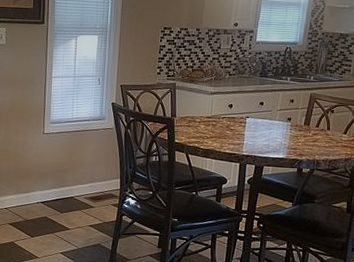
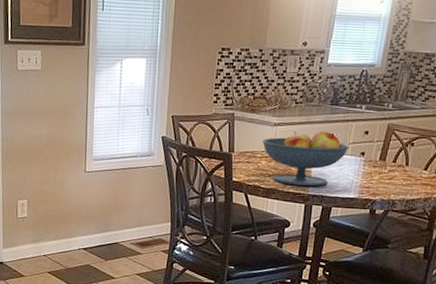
fruit bowl: none [200,99,277,148] -> present [262,131,349,187]

